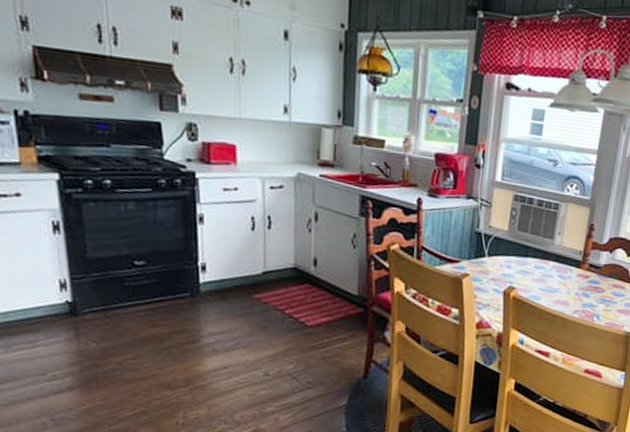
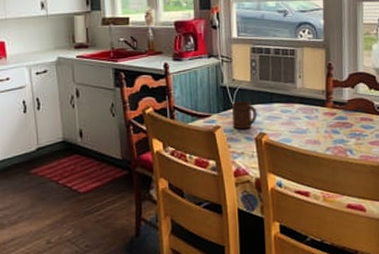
cup: none [482,250,510,281] -> present [231,101,258,130]

